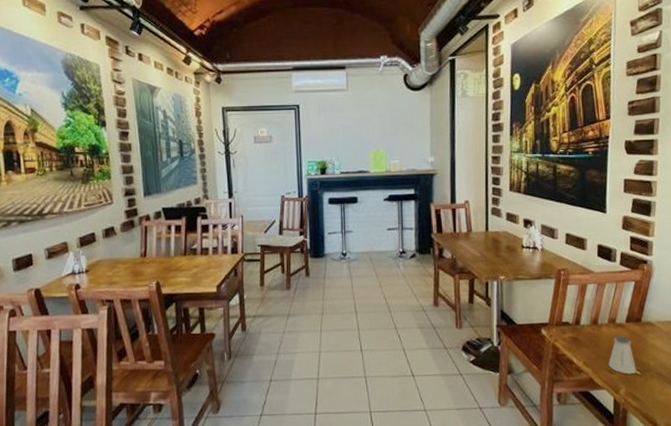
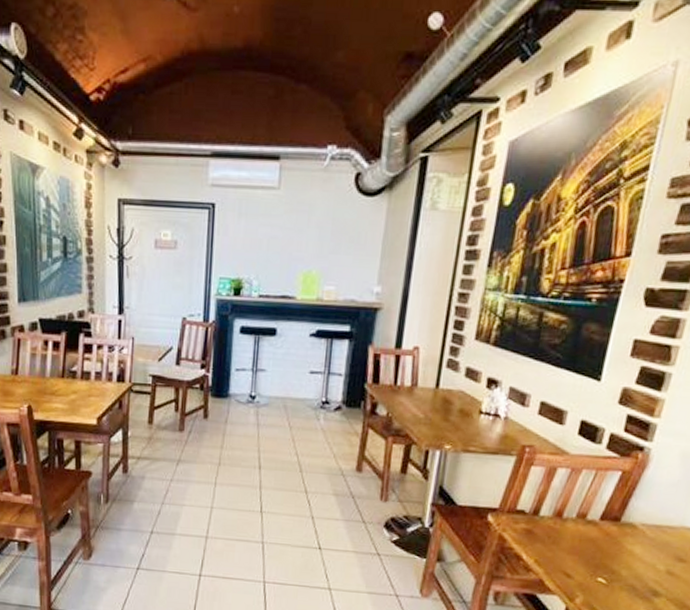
saltshaker: present [608,335,636,375] -> none [566,534,603,582]

